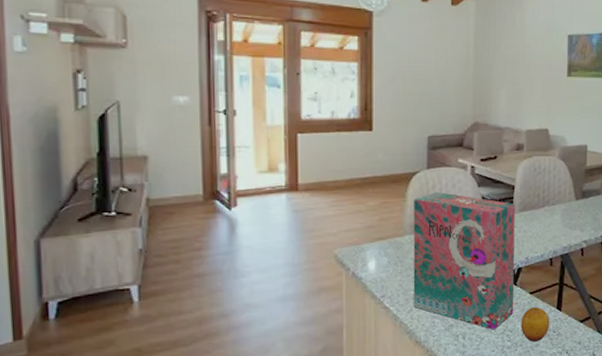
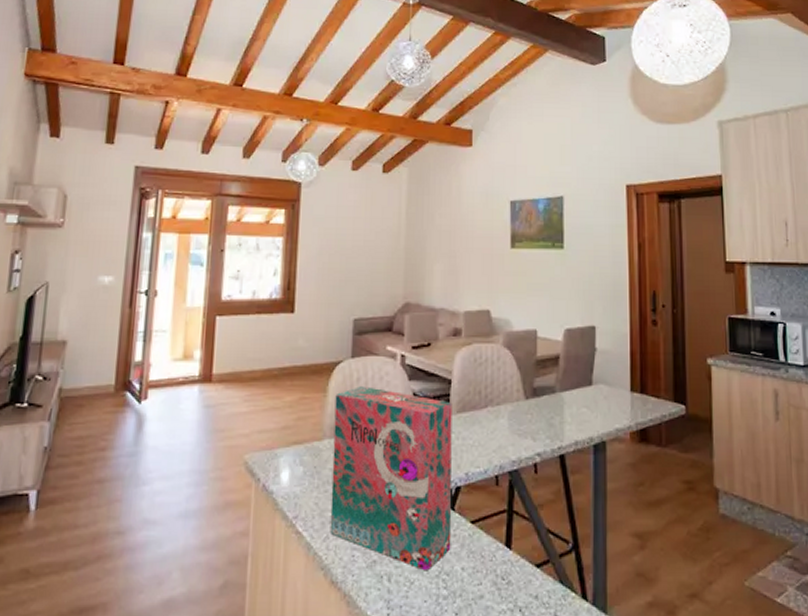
fruit: present [521,307,550,342] -> none [460,542,497,592]

